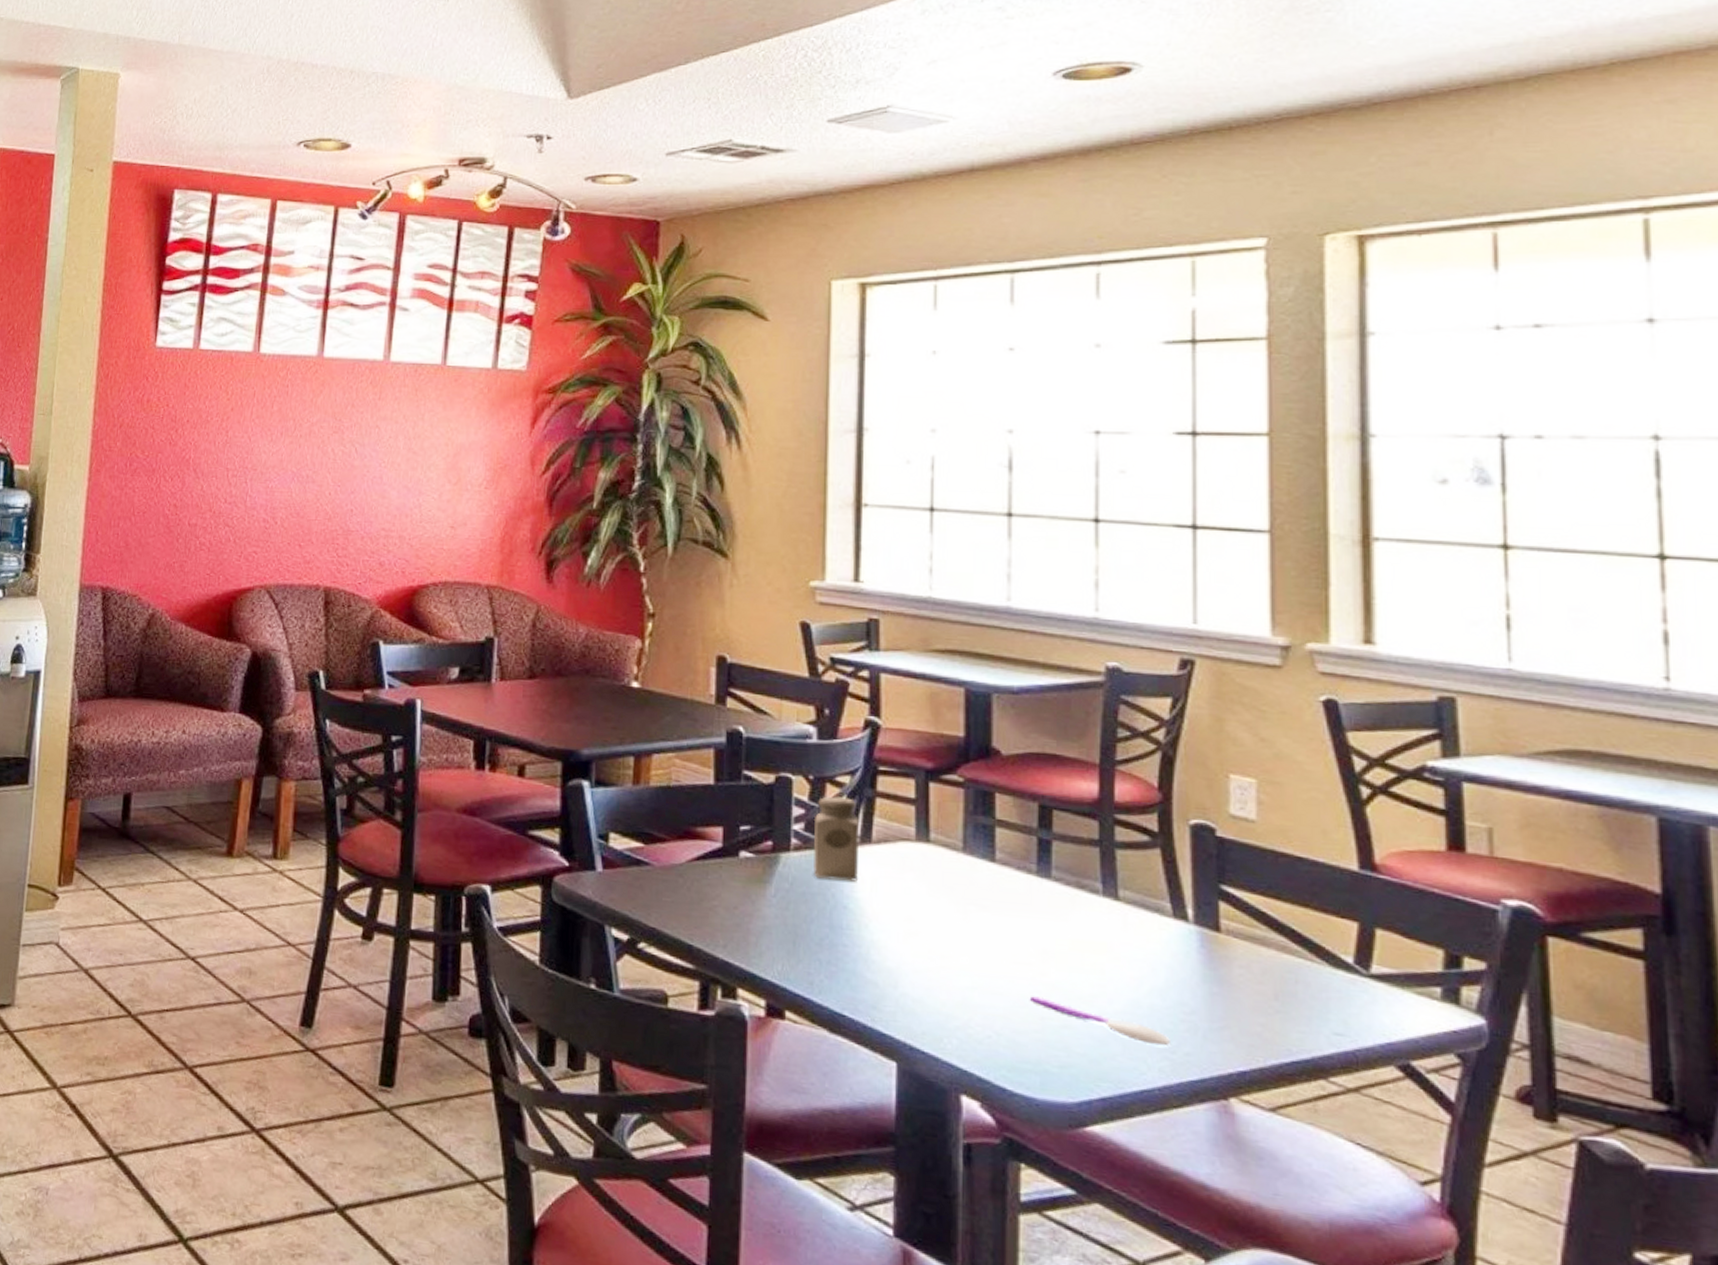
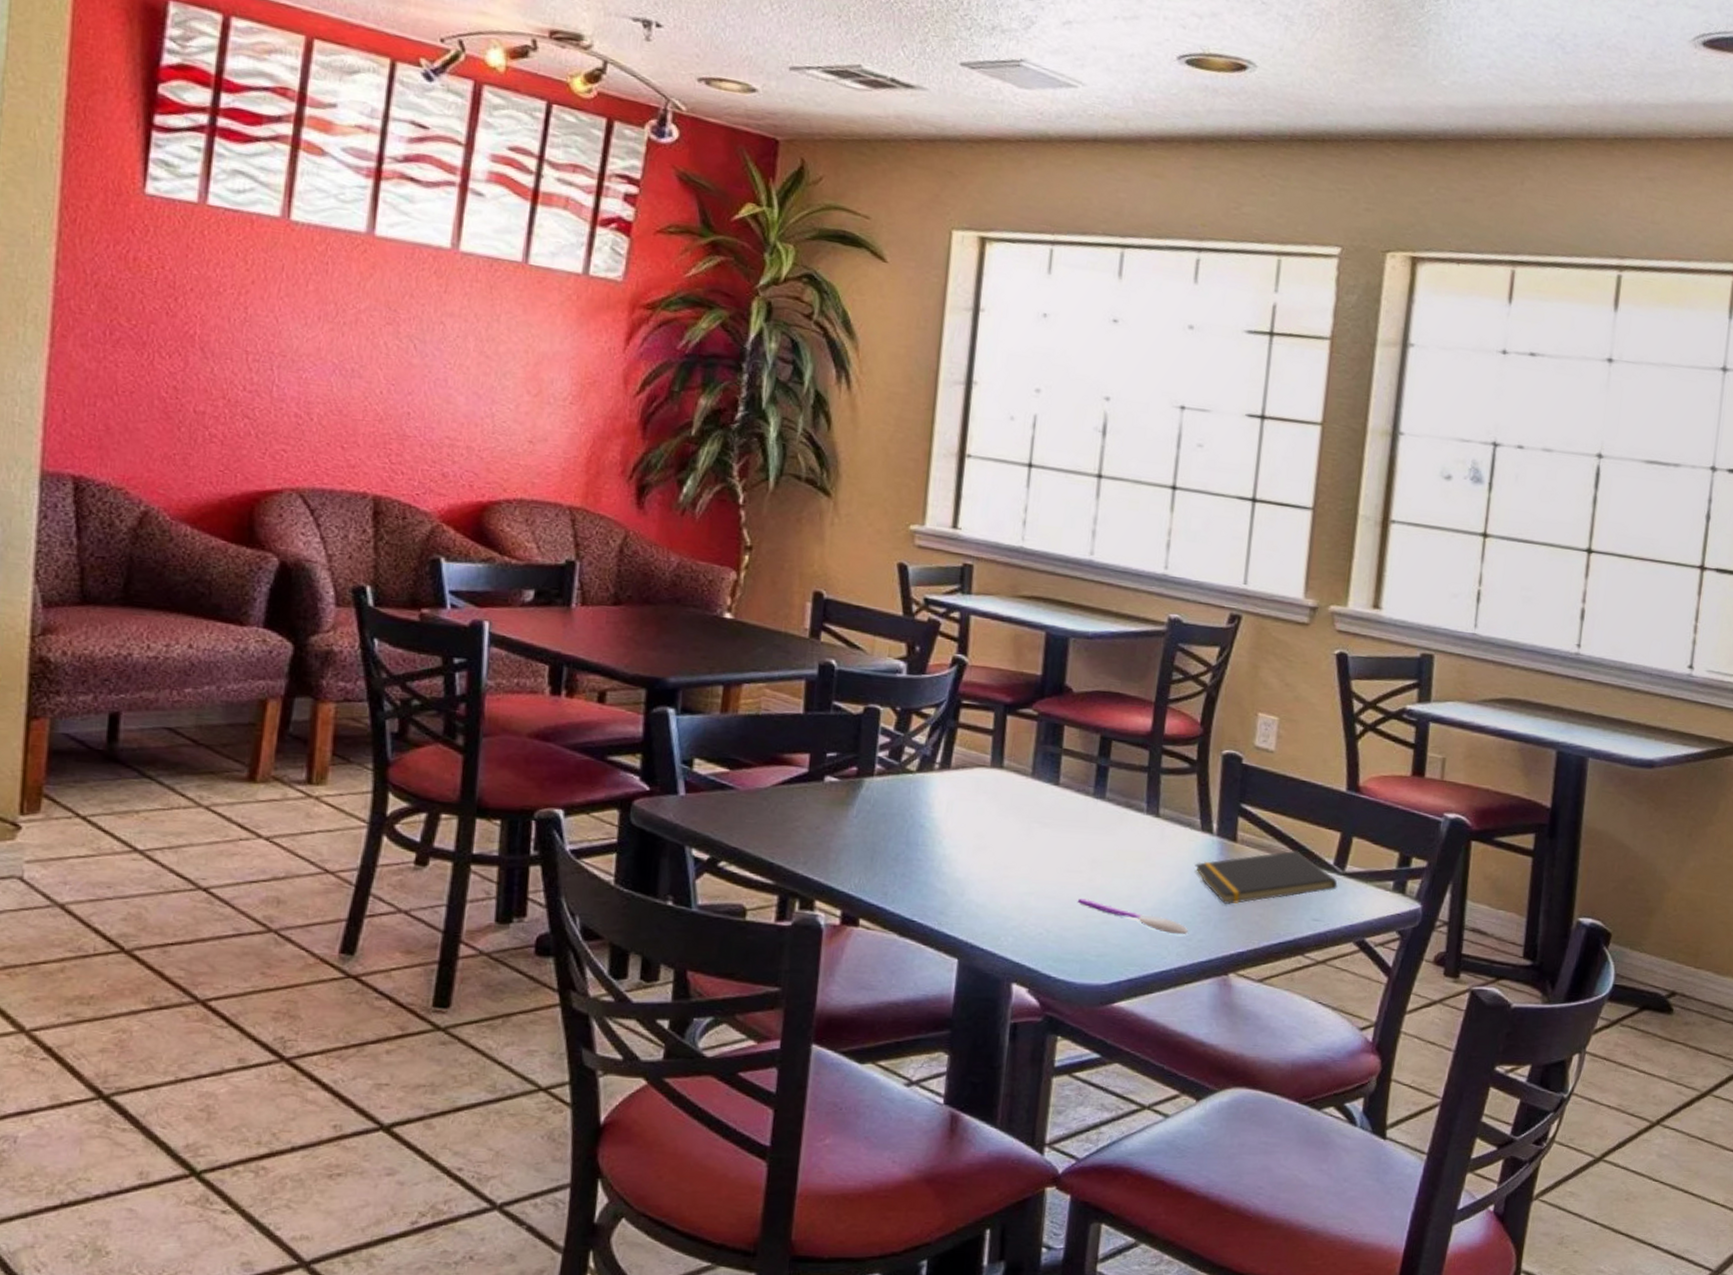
salt shaker: present [813,796,859,882] -> none [894,726,940,803]
notepad: none [1170,944,1363,1010] -> present [1195,850,1338,904]

